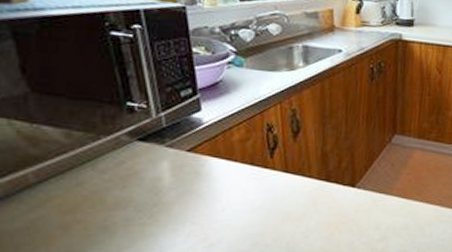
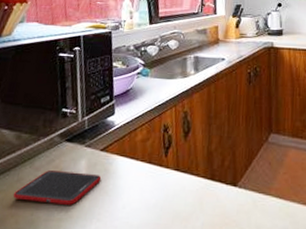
cell phone: none [74,173,192,209] -> present [13,170,102,205]

